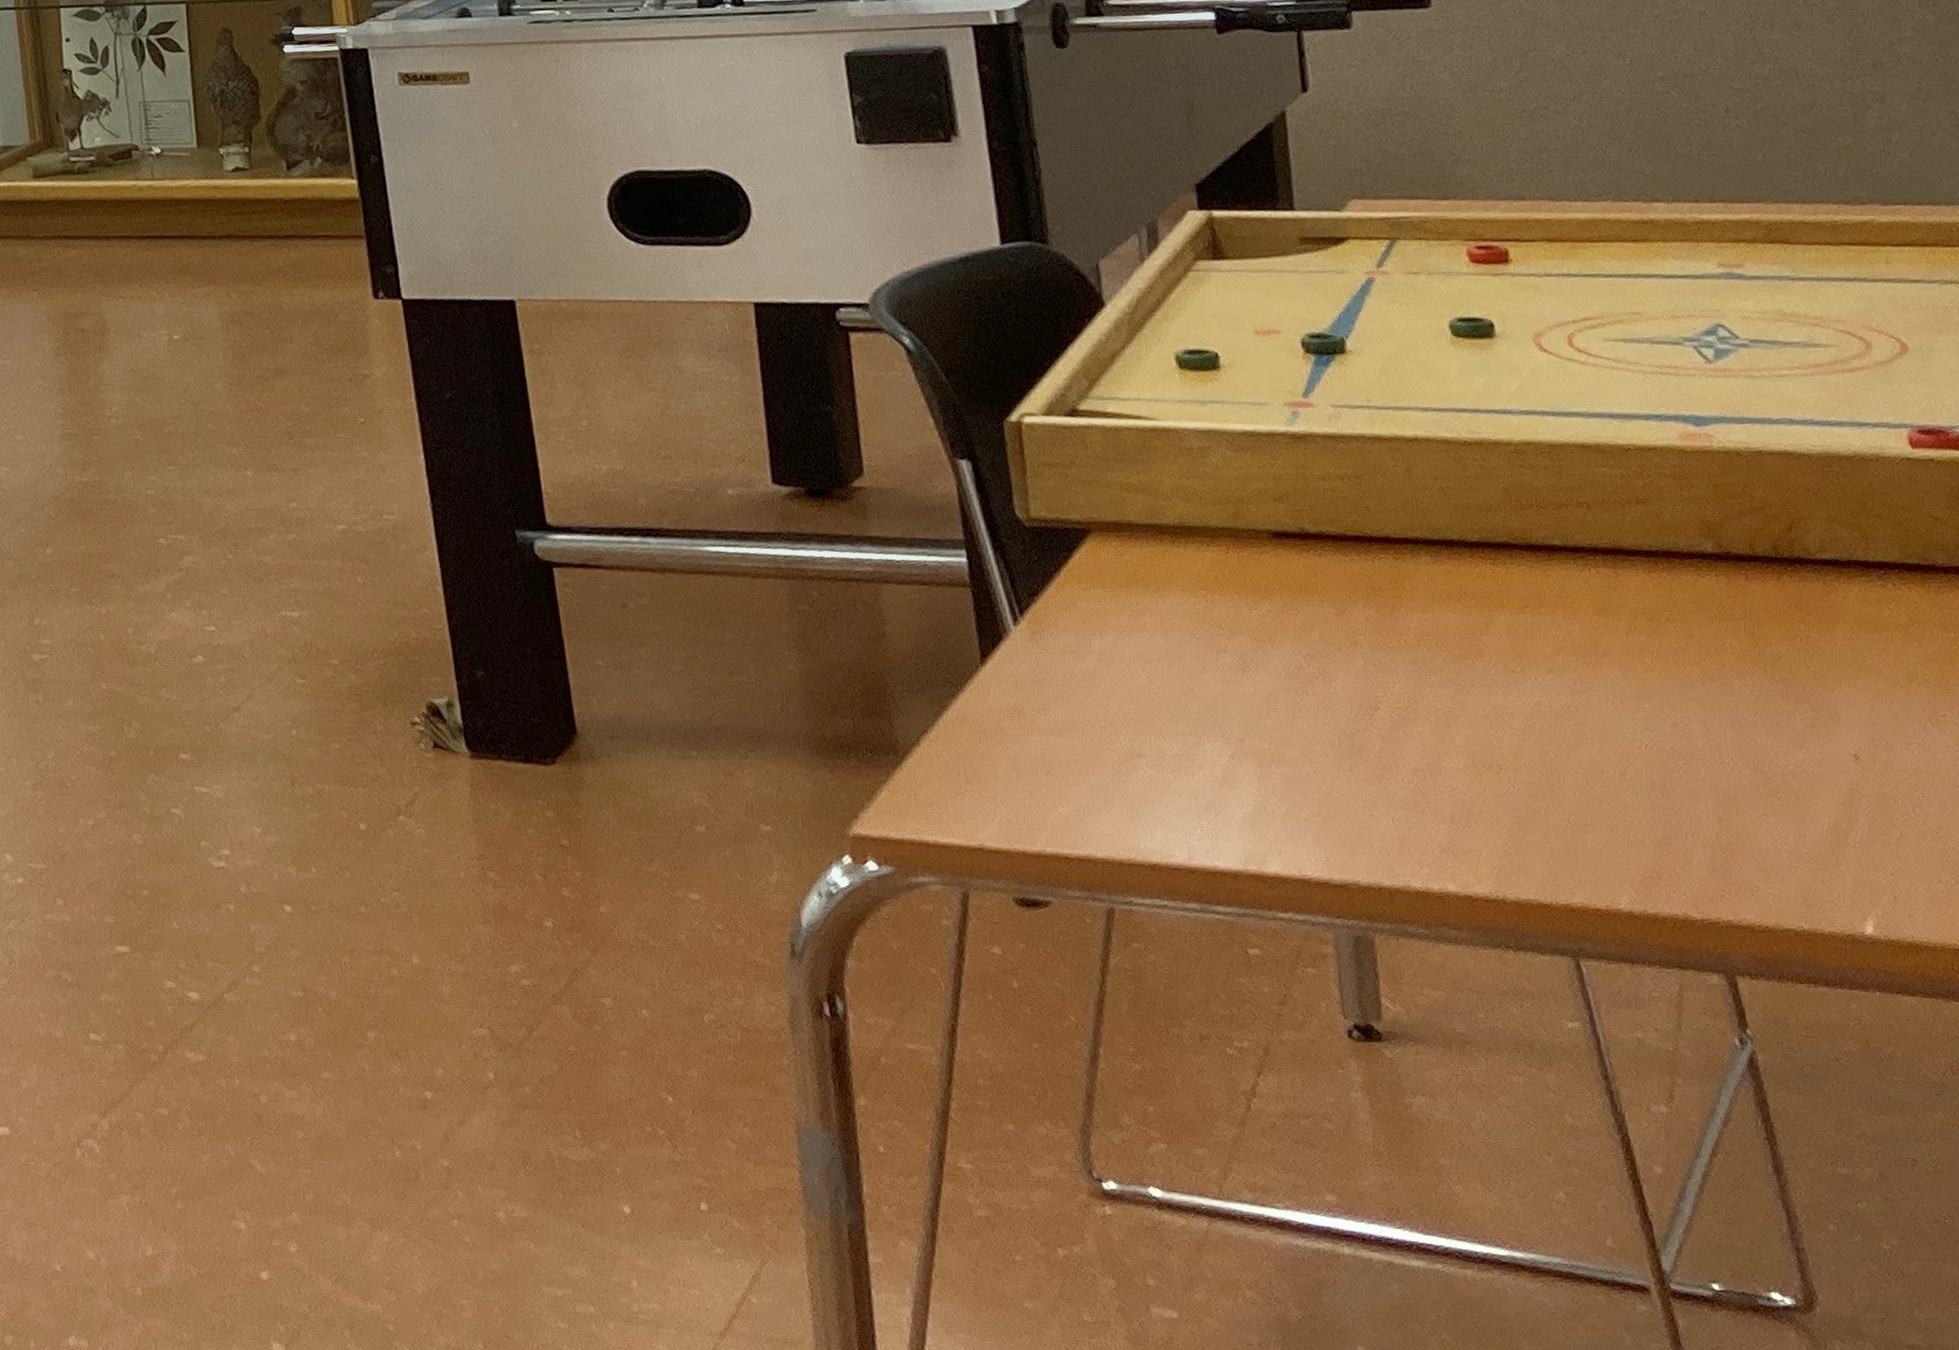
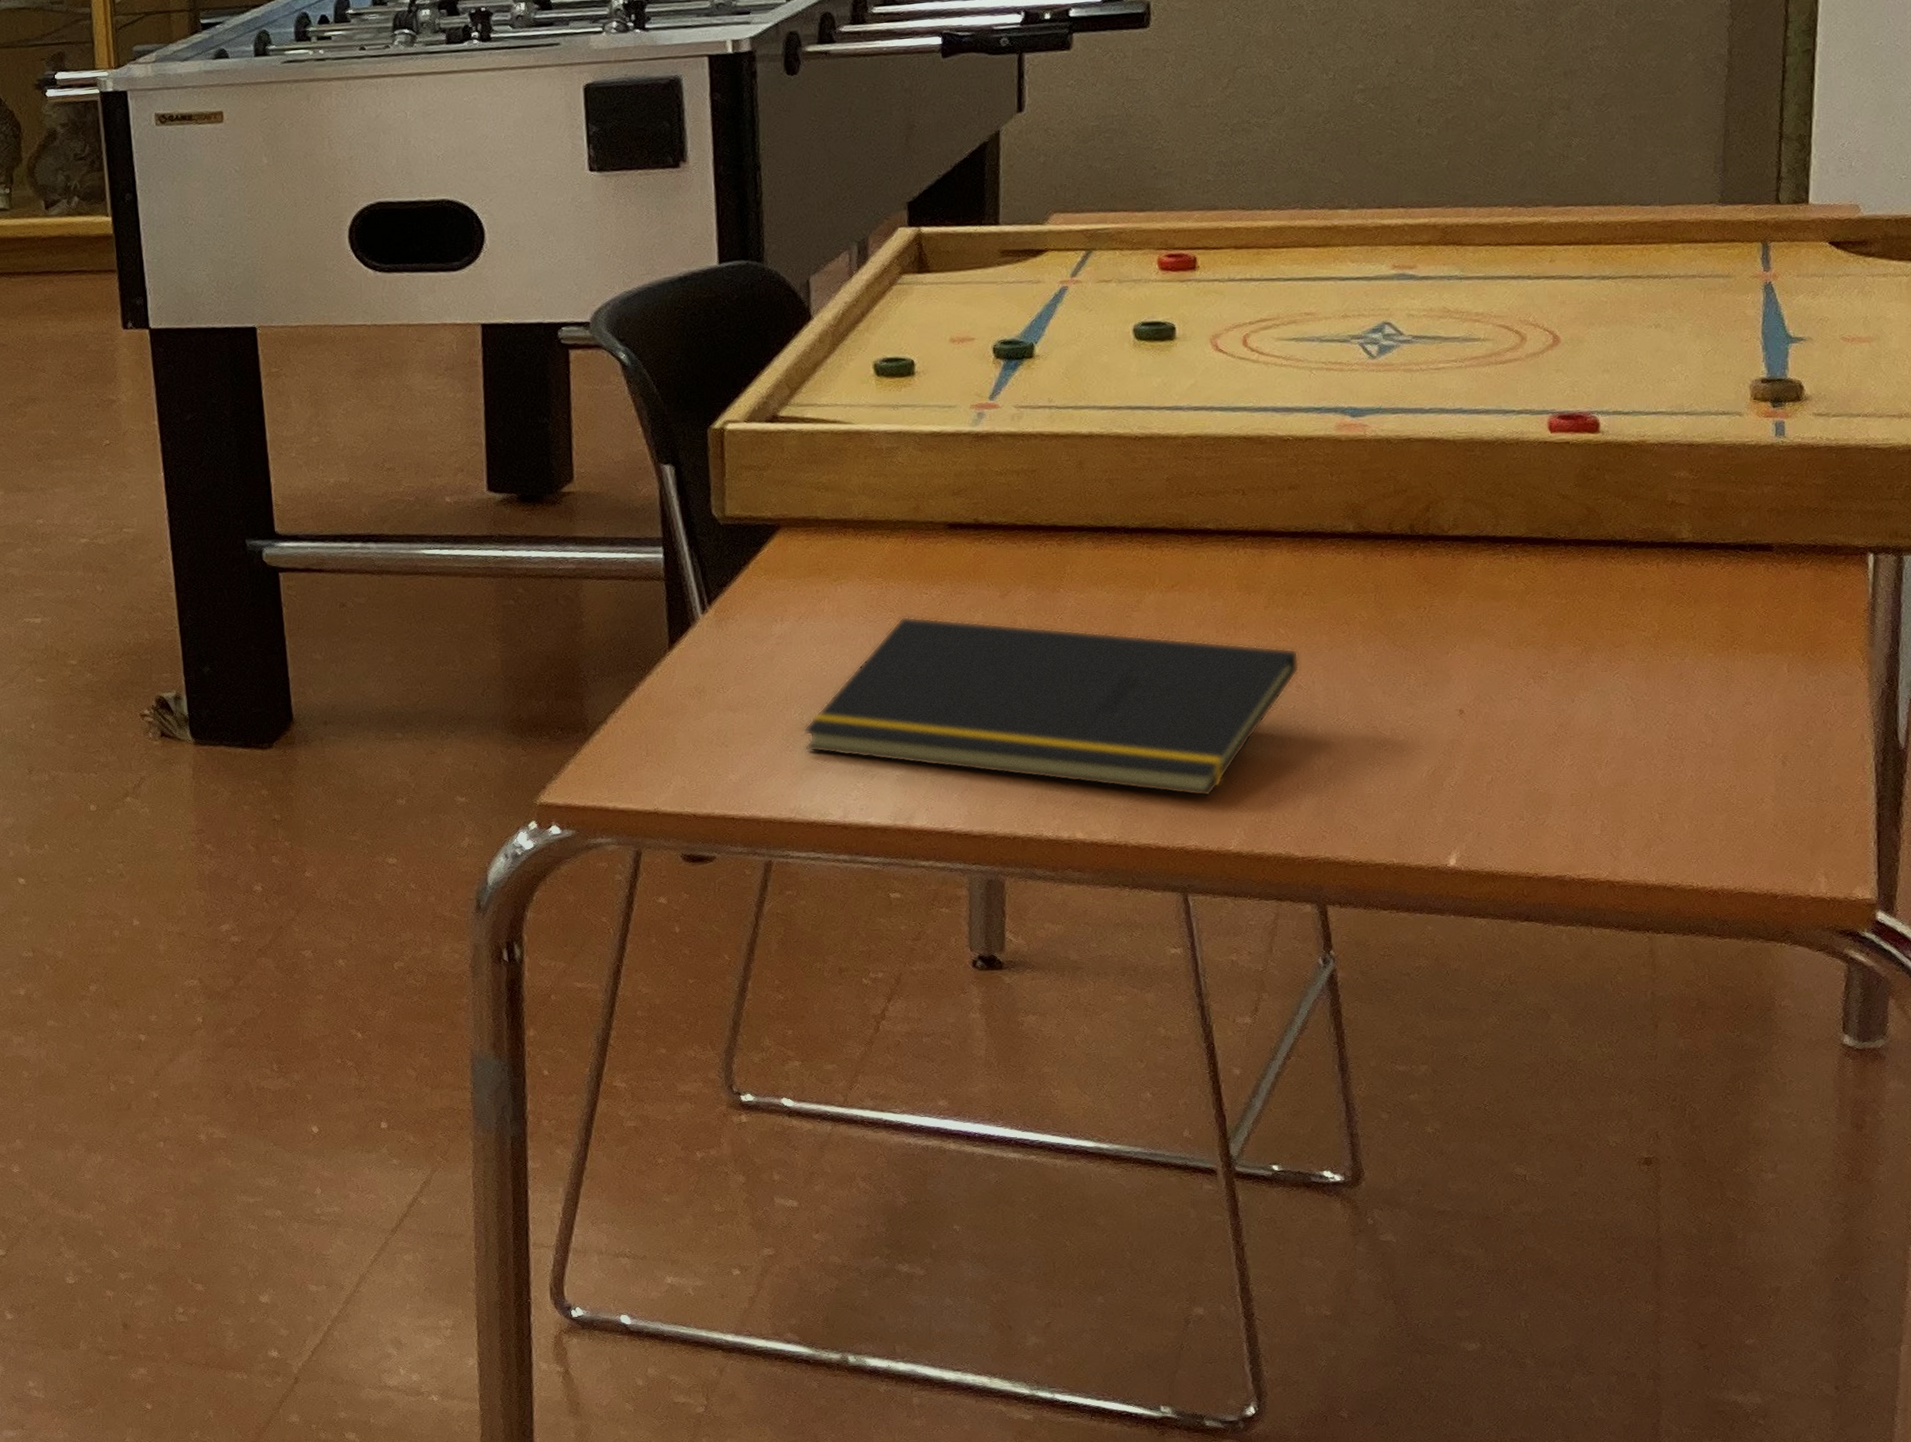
notepad: none [1135,633,1672,847] -> present [803,616,1299,797]

